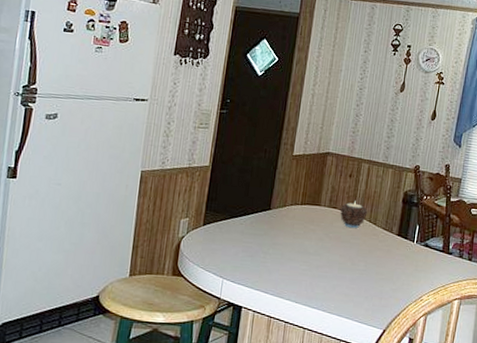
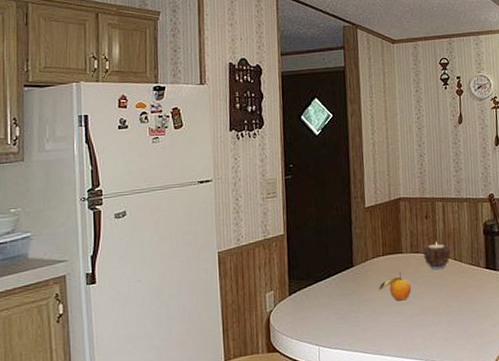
fruit: none [289,223,323,251] -> present [377,271,412,301]

